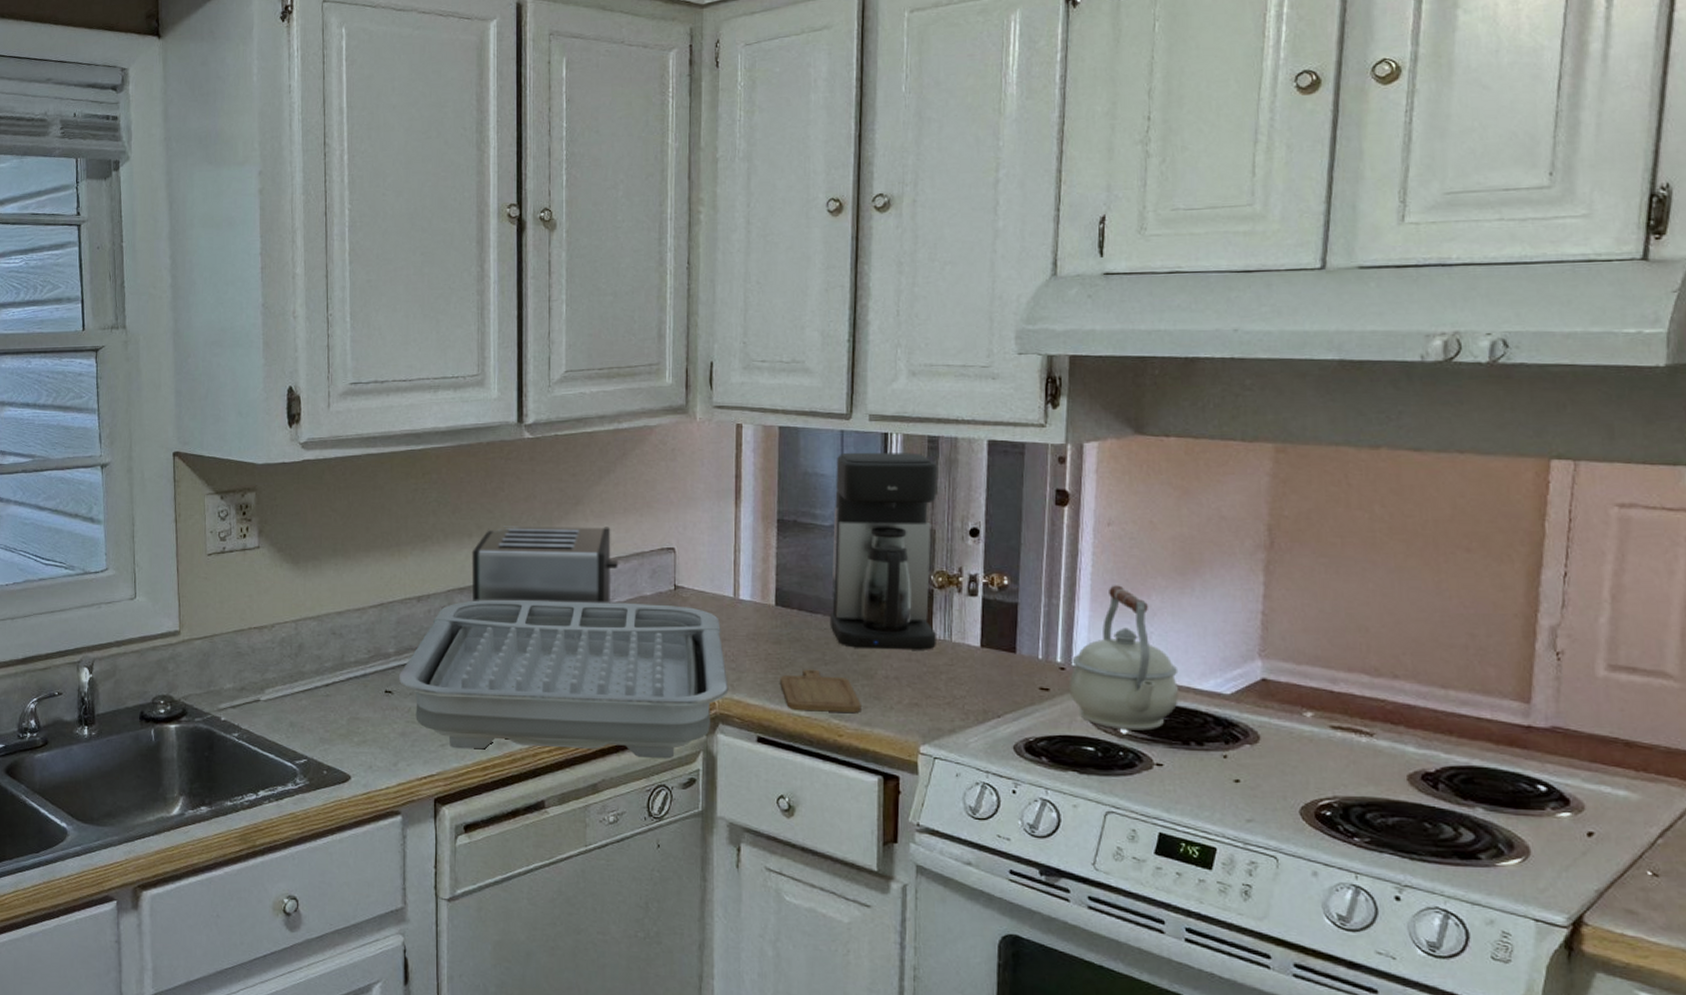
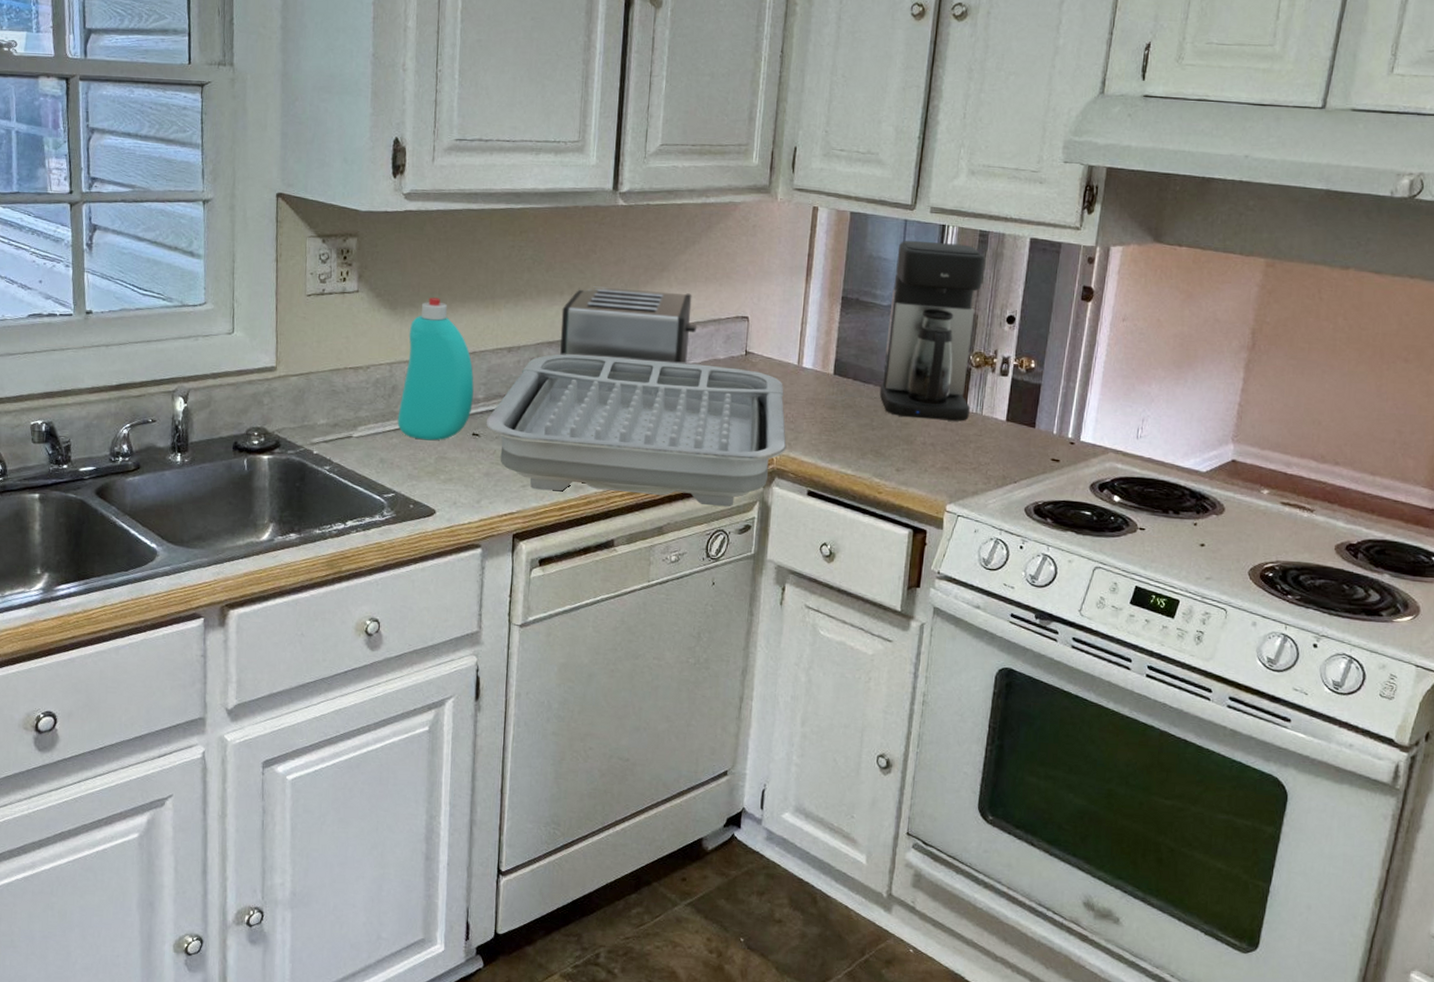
bottle: none [306,549,383,701] -> present [397,297,474,441]
chopping board: present [780,669,861,712] -> none [832,432,900,473]
kettle: present [1068,585,1179,731] -> none [1075,373,1167,500]

